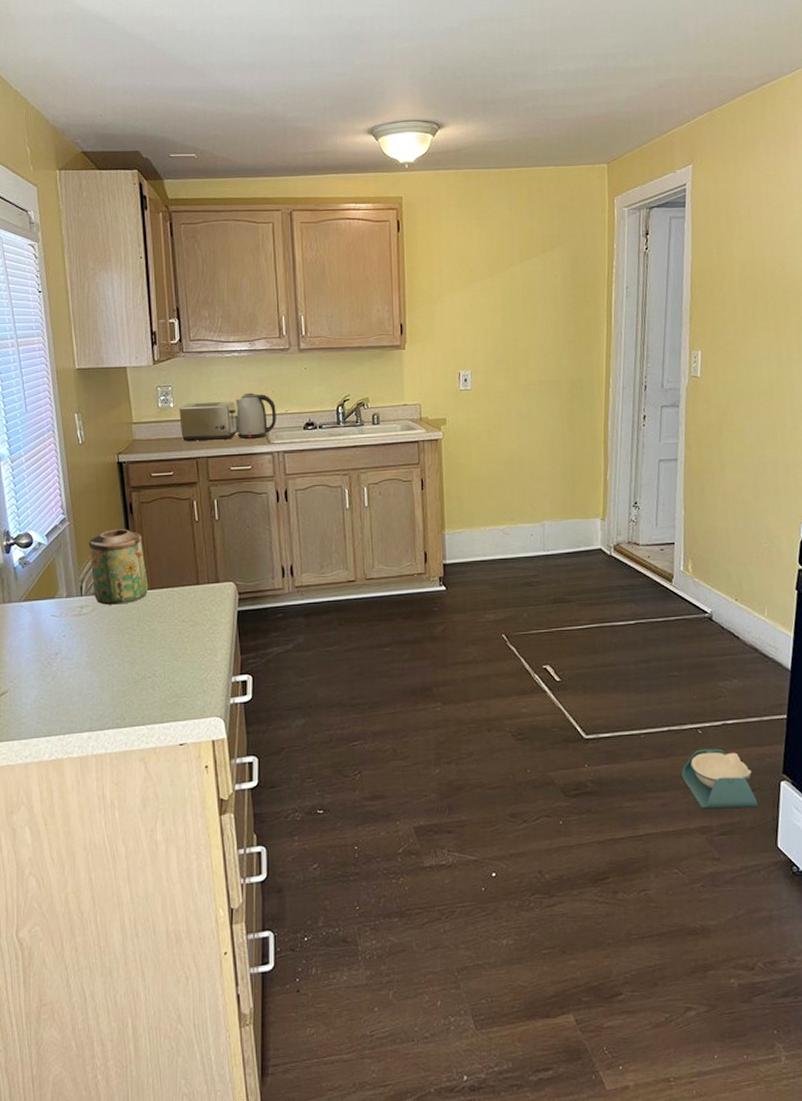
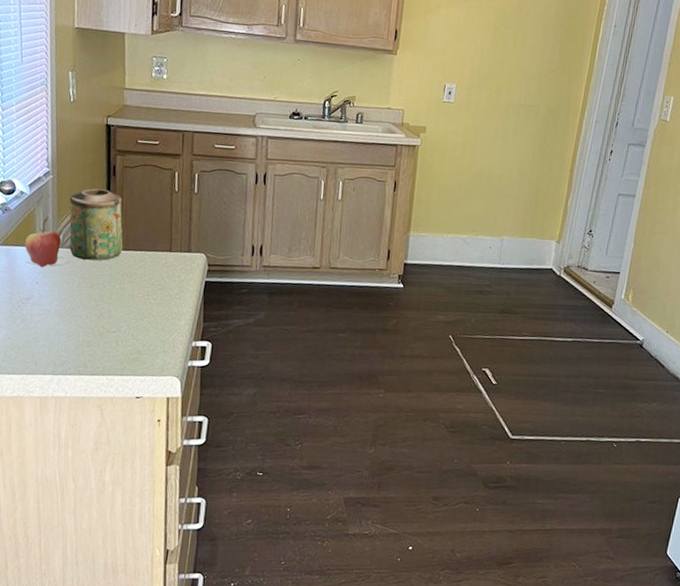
fruit: none [48,564,85,618] -> present [25,216,62,267]
toaster: present [179,401,237,441] -> none [171,77,227,118]
kettle: present [235,392,276,439] -> none [226,75,266,121]
pet bowl: present [681,749,758,809] -> none [592,460,656,518]

